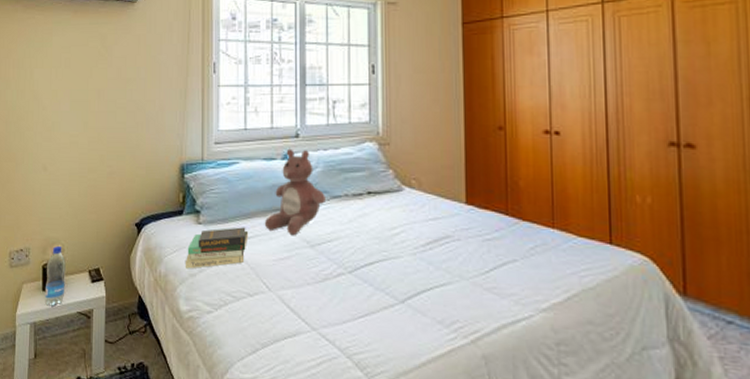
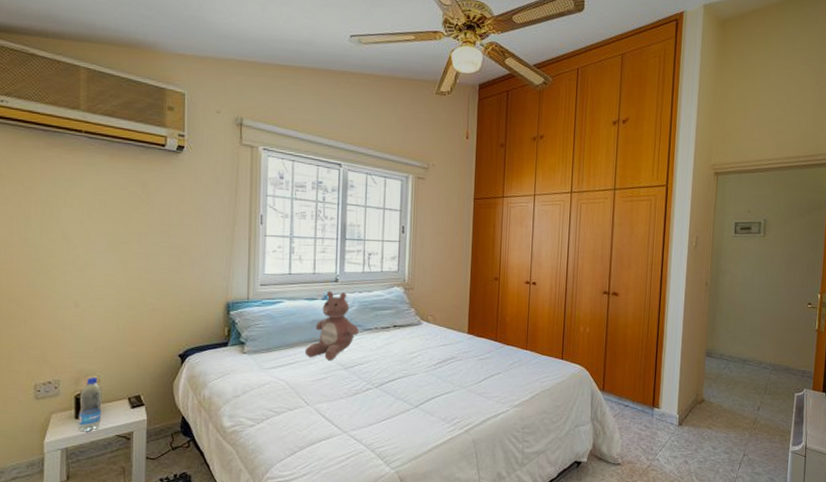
books: present [186,227,249,269] -> none [230,355,290,392]

